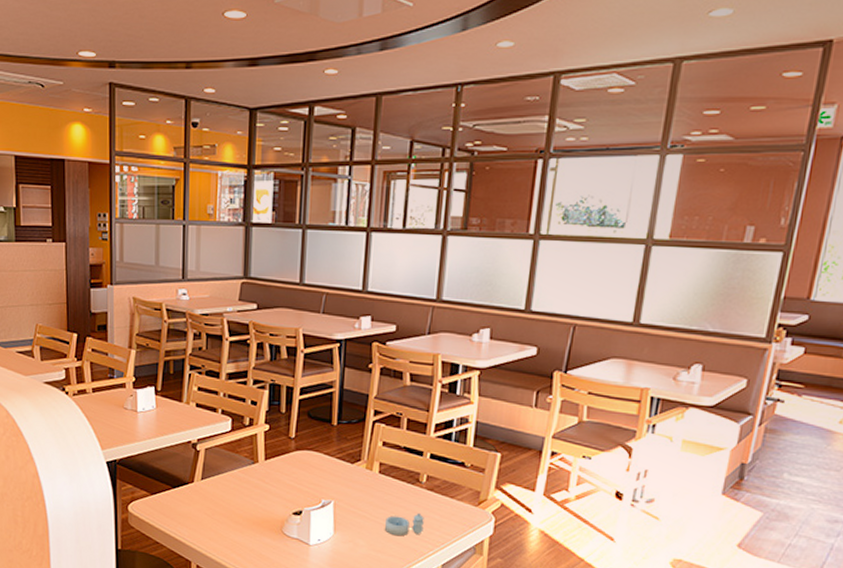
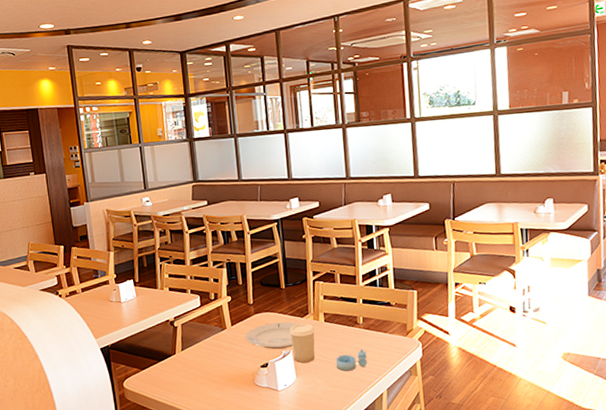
plate: none [279,464,349,497] -> present [245,322,300,349]
cup: none [334,470,365,519] -> present [289,323,315,363]

